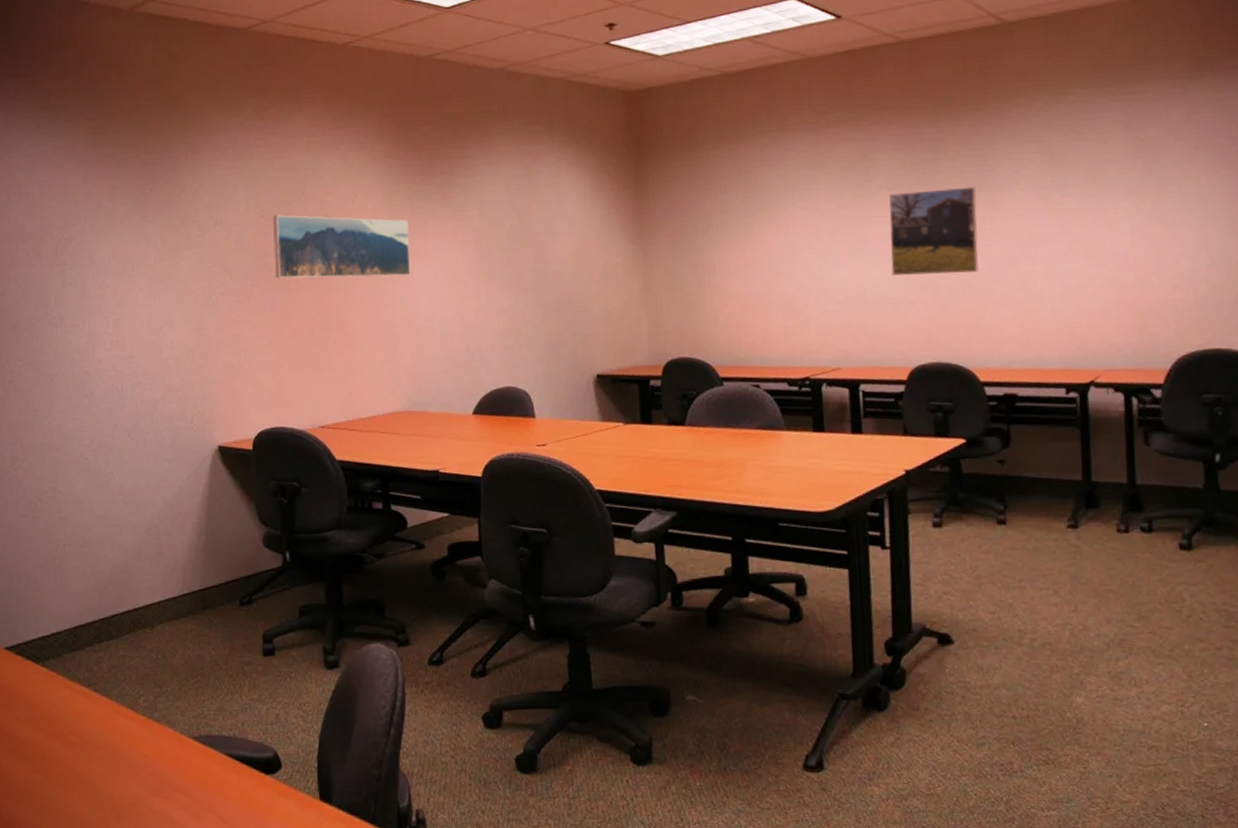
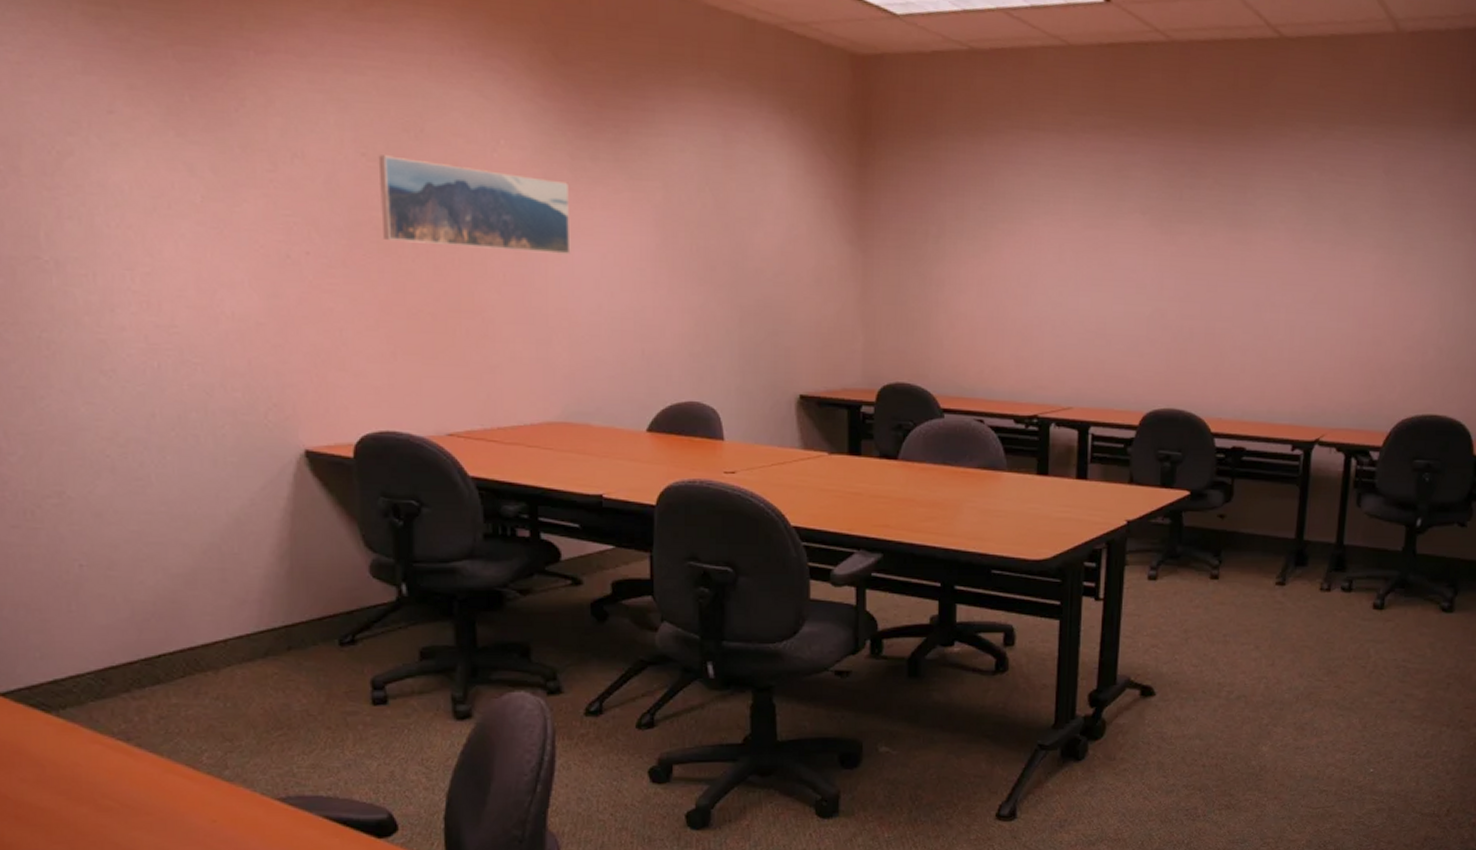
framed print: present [889,186,979,275] -> none [1135,218,1231,316]

